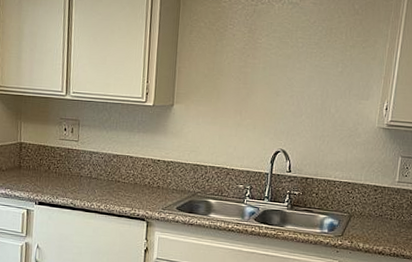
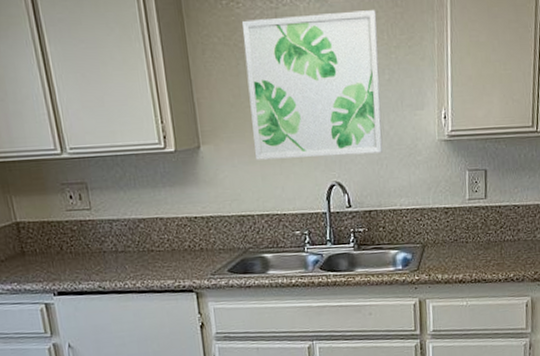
wall art: none [216,12,339,131] -> present [242,10,383,160]

